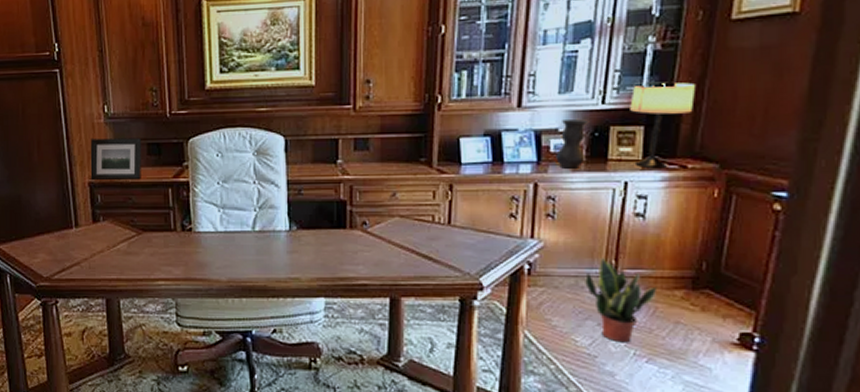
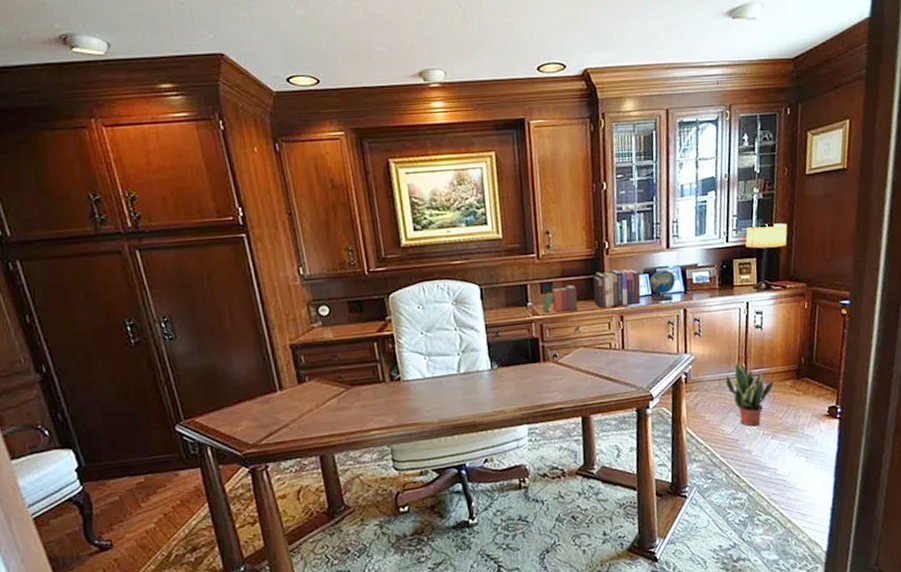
picture frame: present [90,138,142,181] -> none [288,296,345,343]
books: none [354,143,398,174] -> present [542,284,578,313]
books: none [417,129,479,173] -> present [593,268,641,308]
globe: none [490,132,525,171] -> present [649,269,675,302]
vase: present [556,119,588,170] -> none [697,255,718,296]

